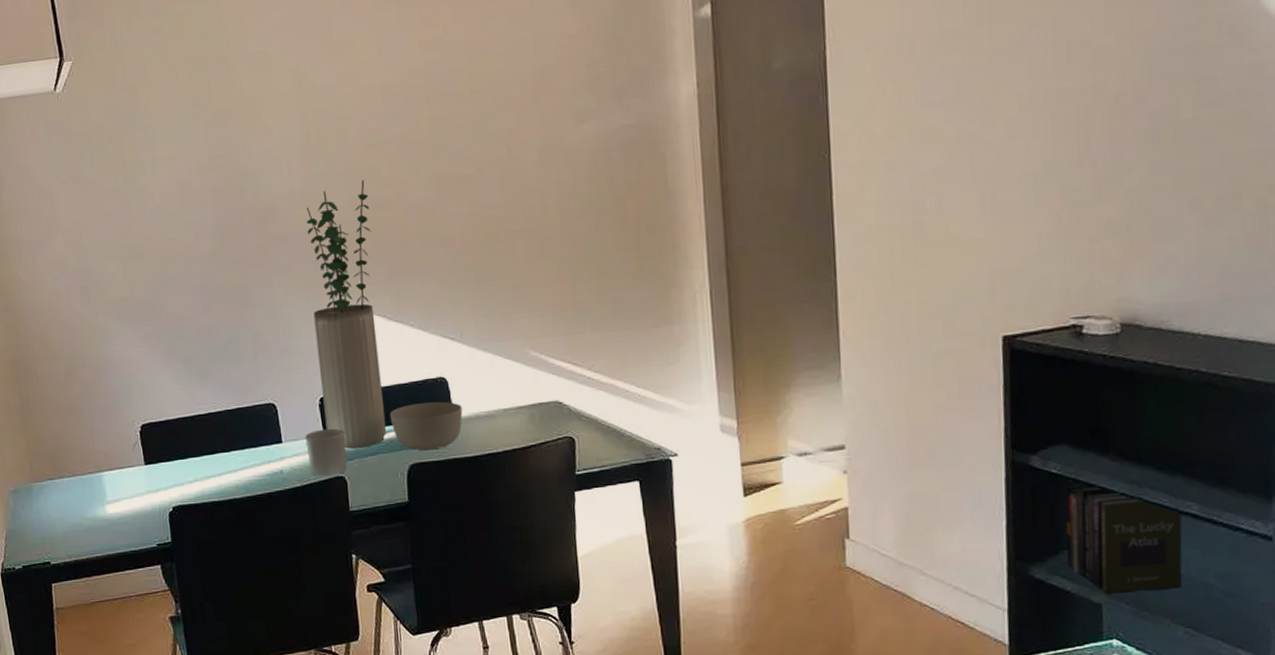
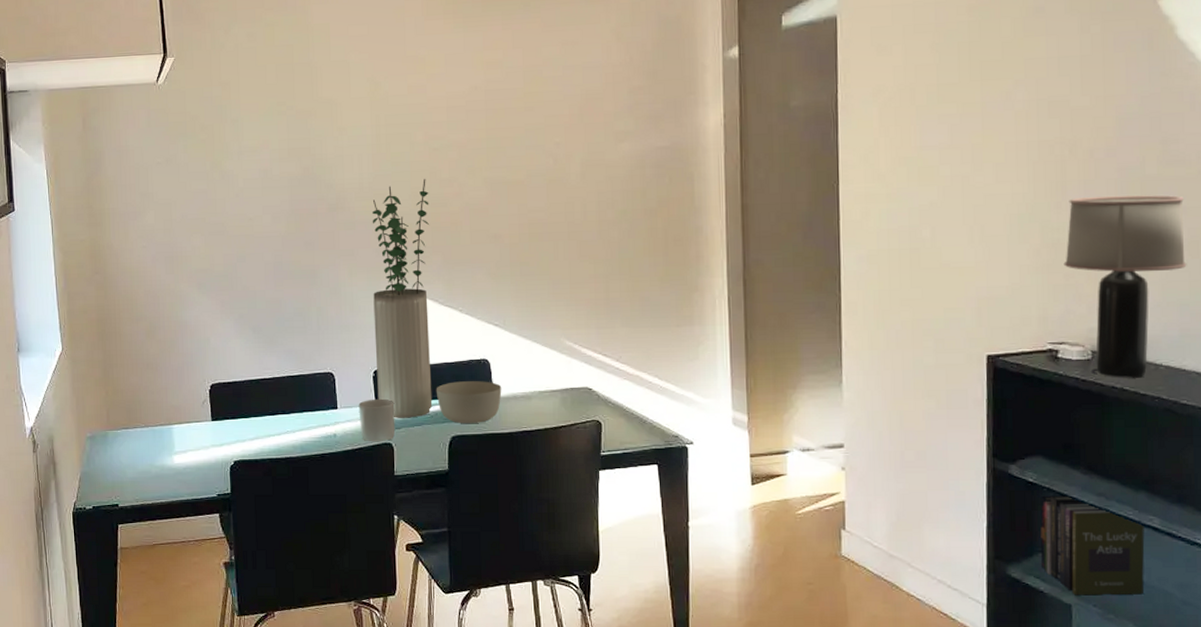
table lamp: none [1087,141,1228,352] -> present [1063,195,1187,378]

